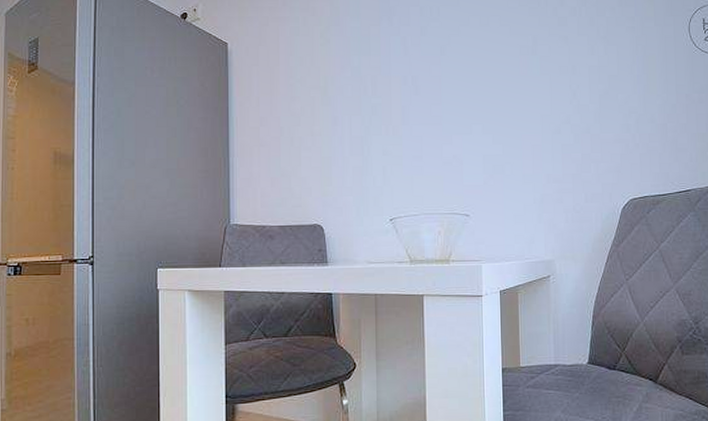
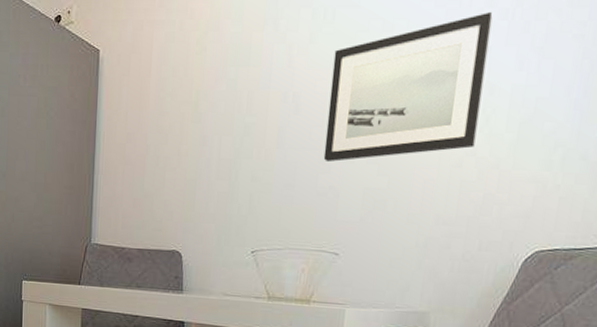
wall art: none [443,9,568,135] -> present [323,11,493,163]

